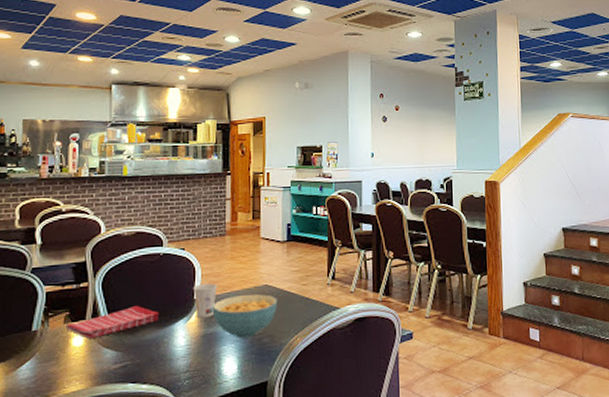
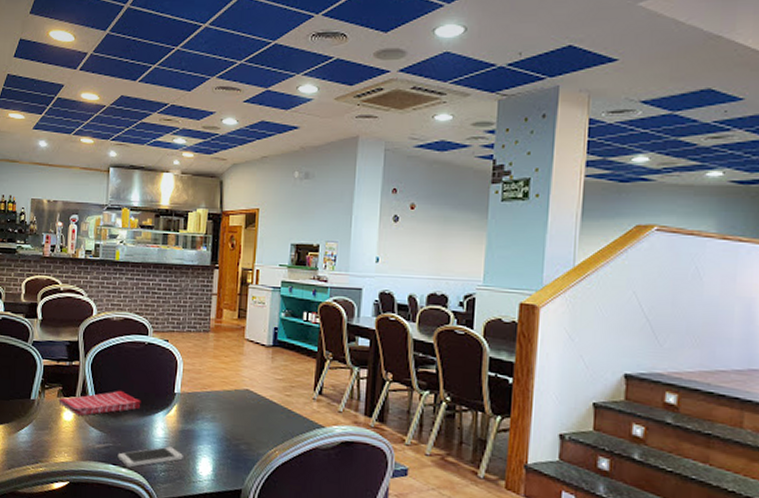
smartphone: none [137,353,207,382] -> present [117,446,183,468]
cup: present [193,283,217,318] -> none [174,378,198,414]
cereal bowl: present [212,293,278,338] -> none [191,395,259,442]

